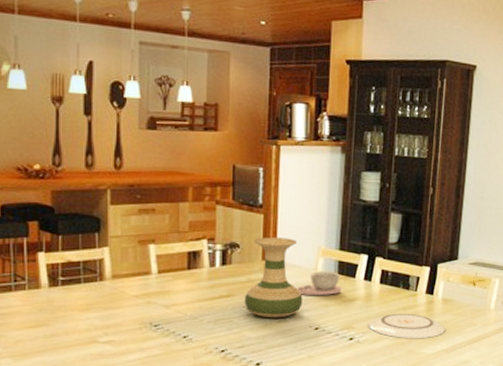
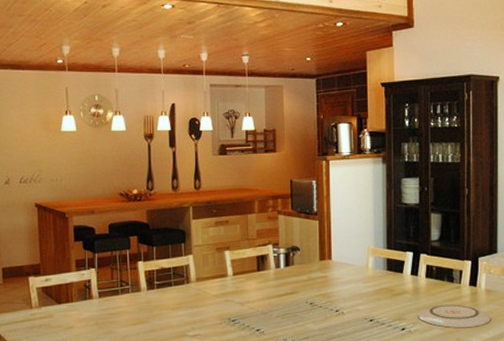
vase: present [244,237,303,318] -> none [306,240,357,312]
bowl: present [295,271,342,295] -> none [350,268,391,290]

